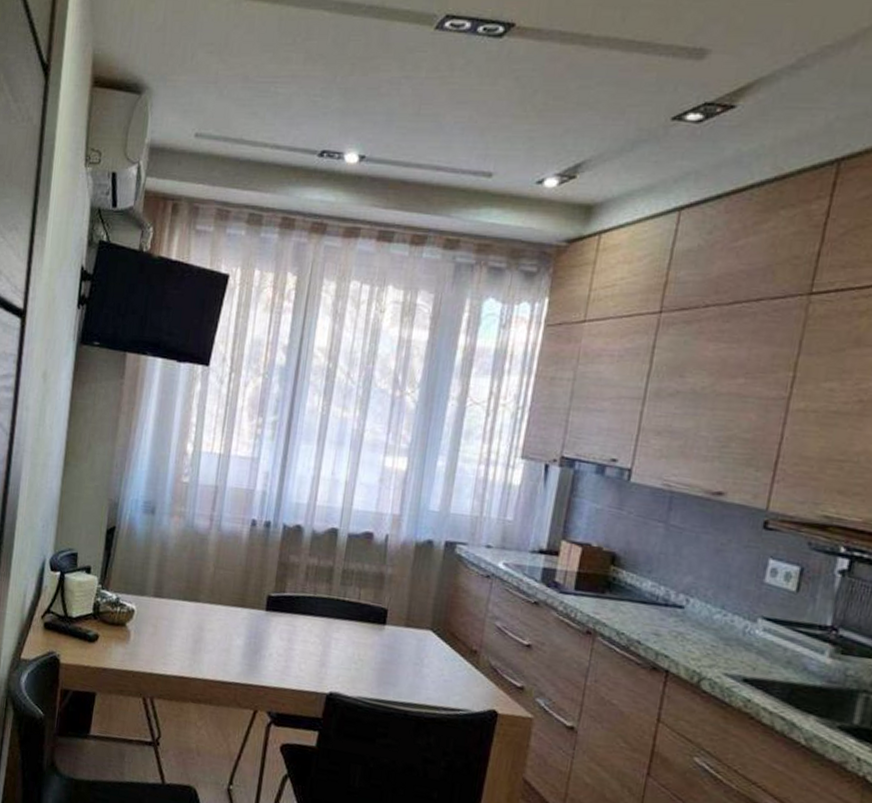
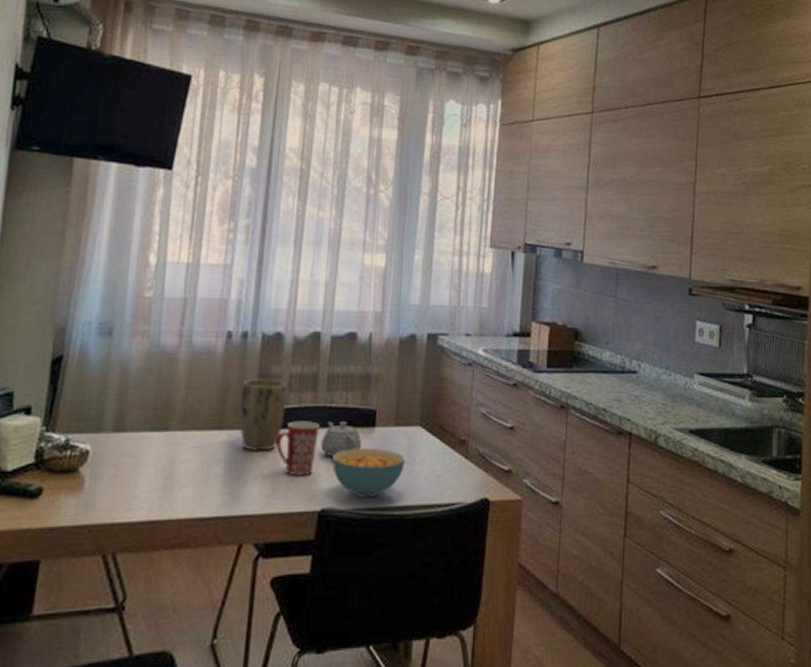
plant pot: none [259,565,304,632] -> present [240,378,287,451]
mug: none [291,608,333,660] -> present [276,421,321,476]
teapot: none [332,613,372,646] -> present [321,421,362,456]
cereal bowl: none [342,641,413,690] -> present [331,447,405,498]

